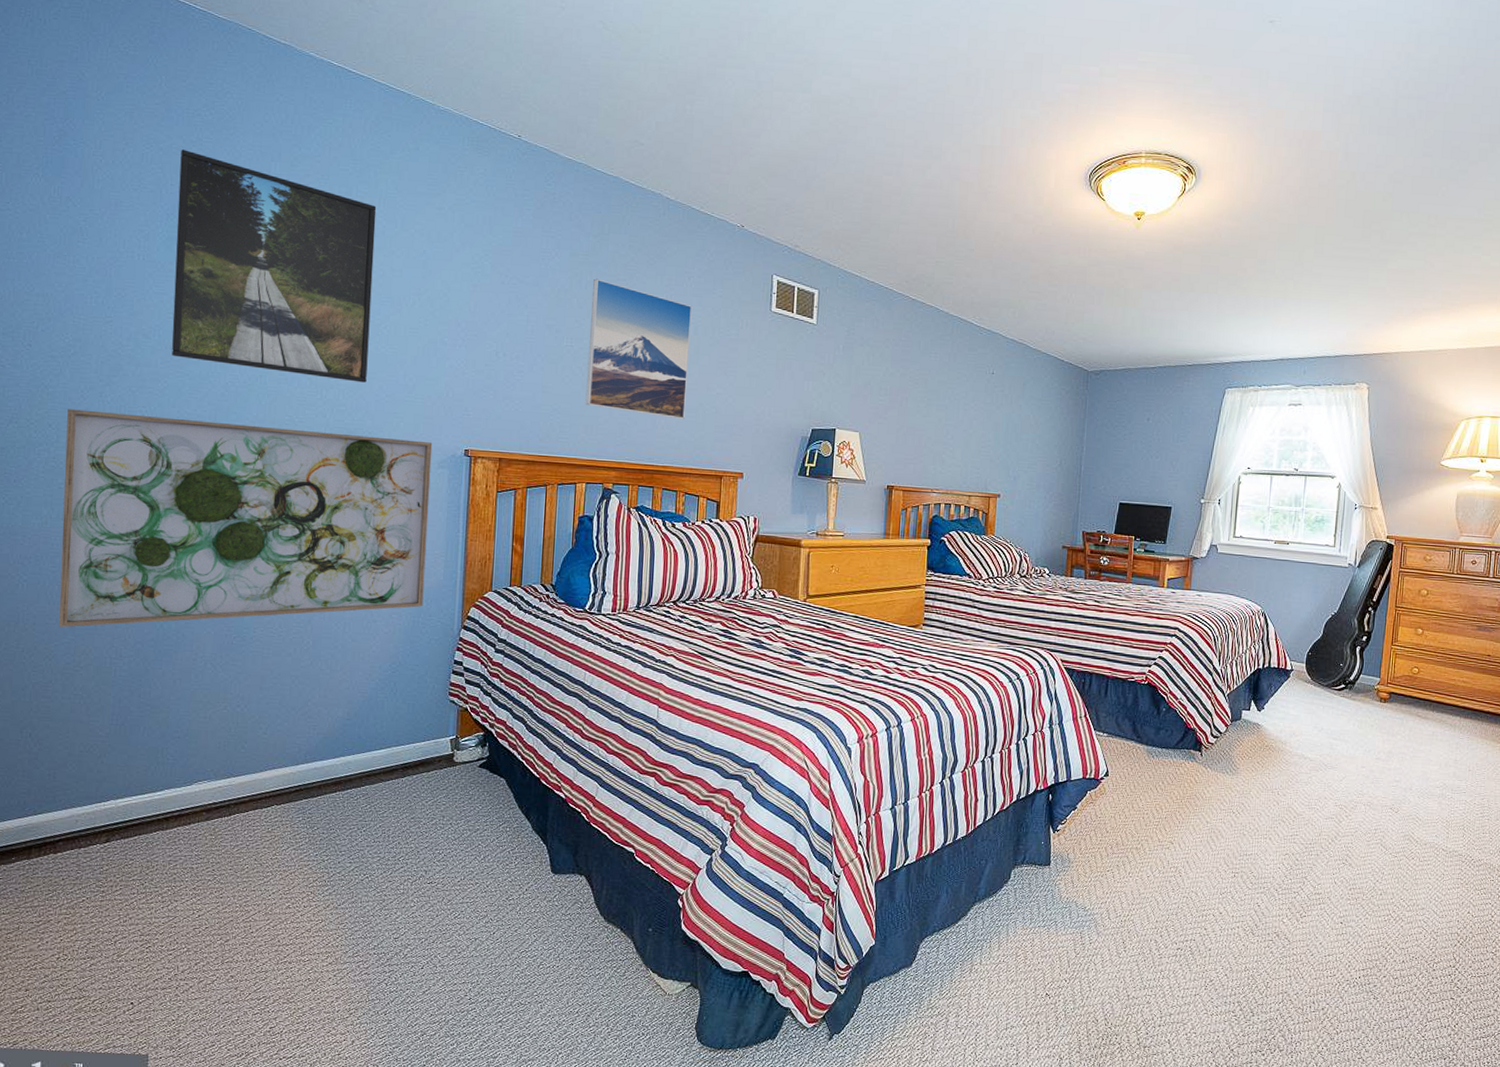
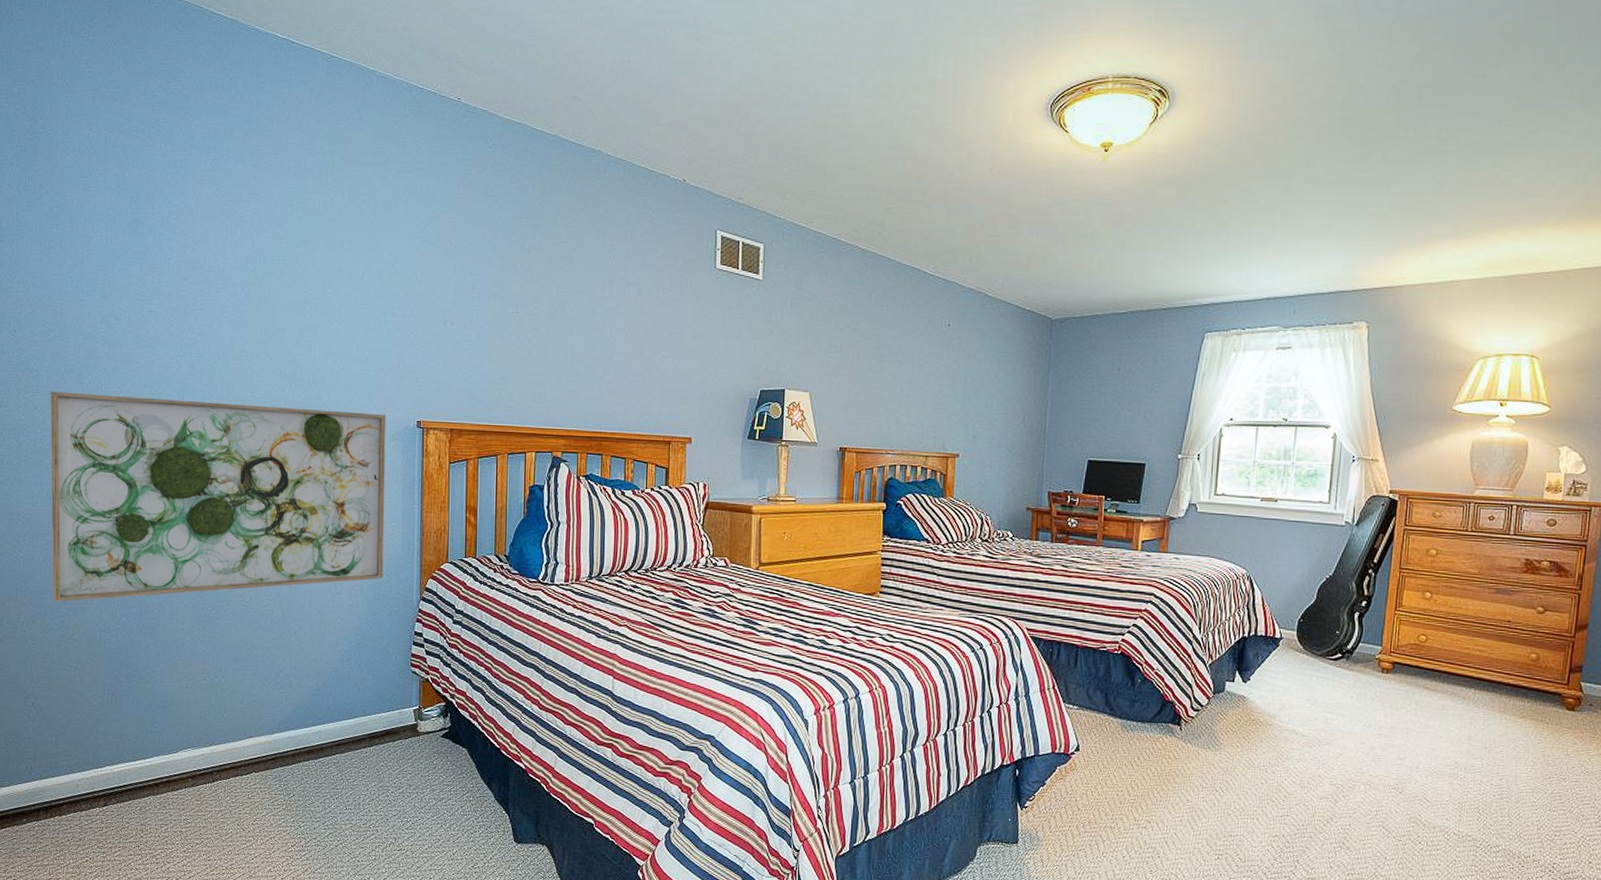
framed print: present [171,149,377,383] -> none [140,132,324,357]
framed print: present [585,278,693,420] -> none [532,242,636,385]

